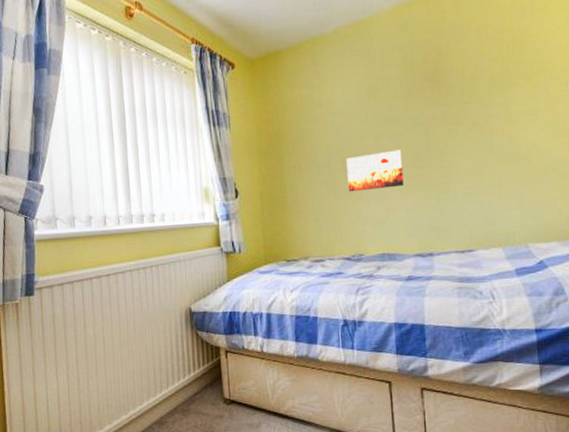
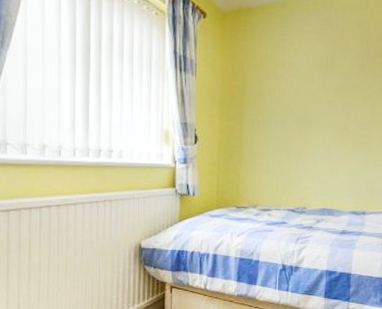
wall art: present [346,149,404,192] -> none [299,116,350,151]

